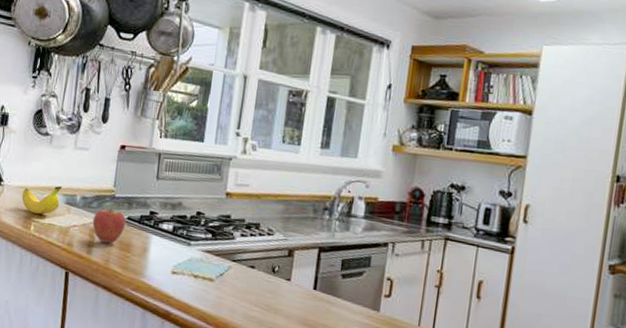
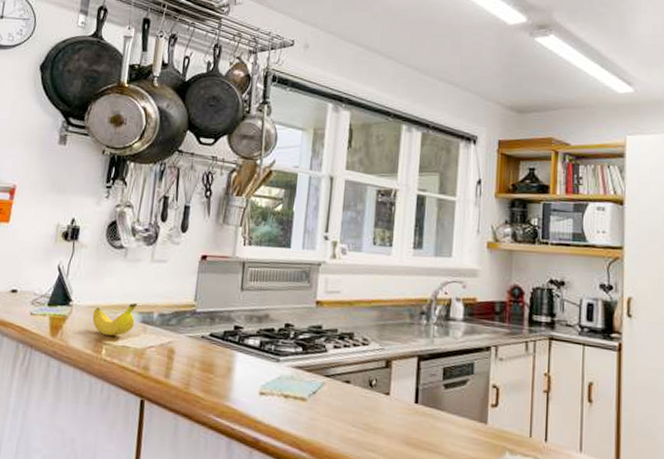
fruit: present [92,203,127,244] -> none [171,318,209,365]

